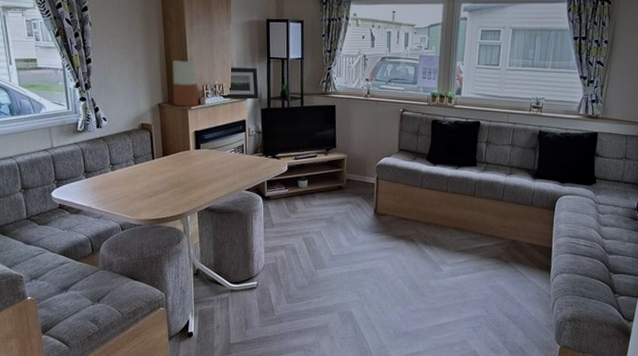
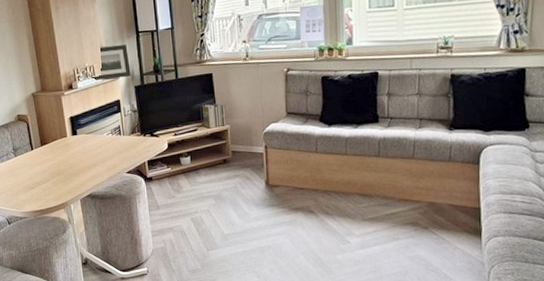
vase: present [172,60,199,107] -> none [42,45,72,94]
books: none [321,133,344,156] -> present [200,103,227,129]

